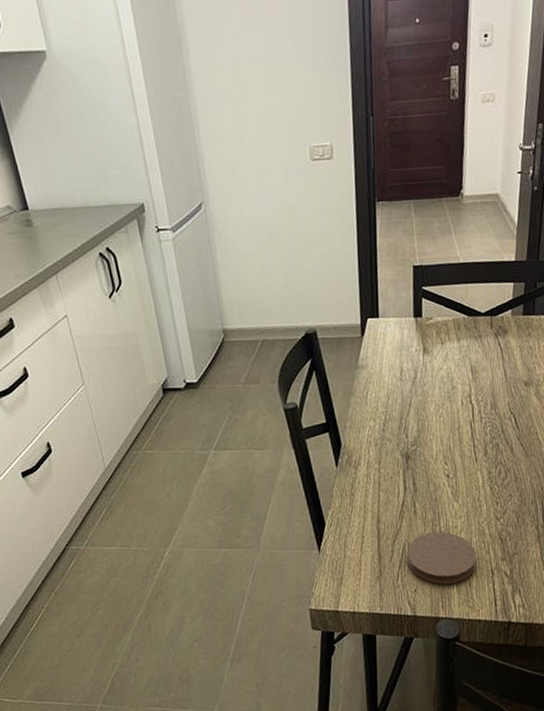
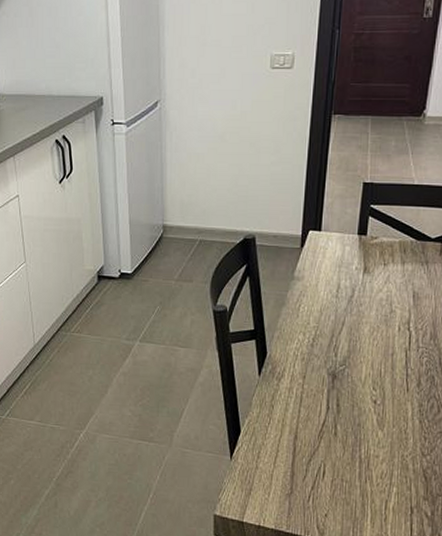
coaster: present [407,531,477,584] -> none [321,457,397,515]

